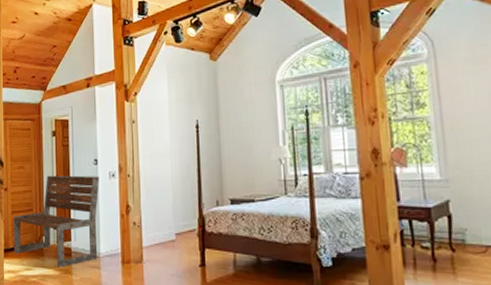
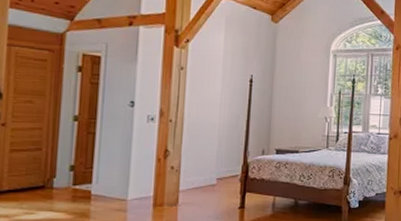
bench: present [14,175,99,268] -> none [9,113,135,211]

